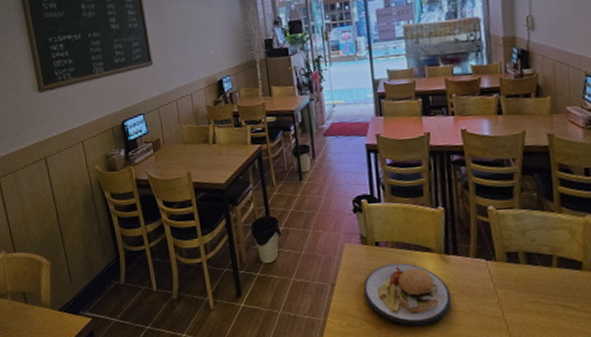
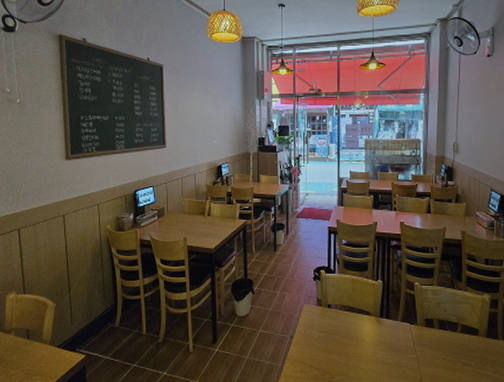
plate: present [363,262,452,328] -> none [315,322,381,375]

